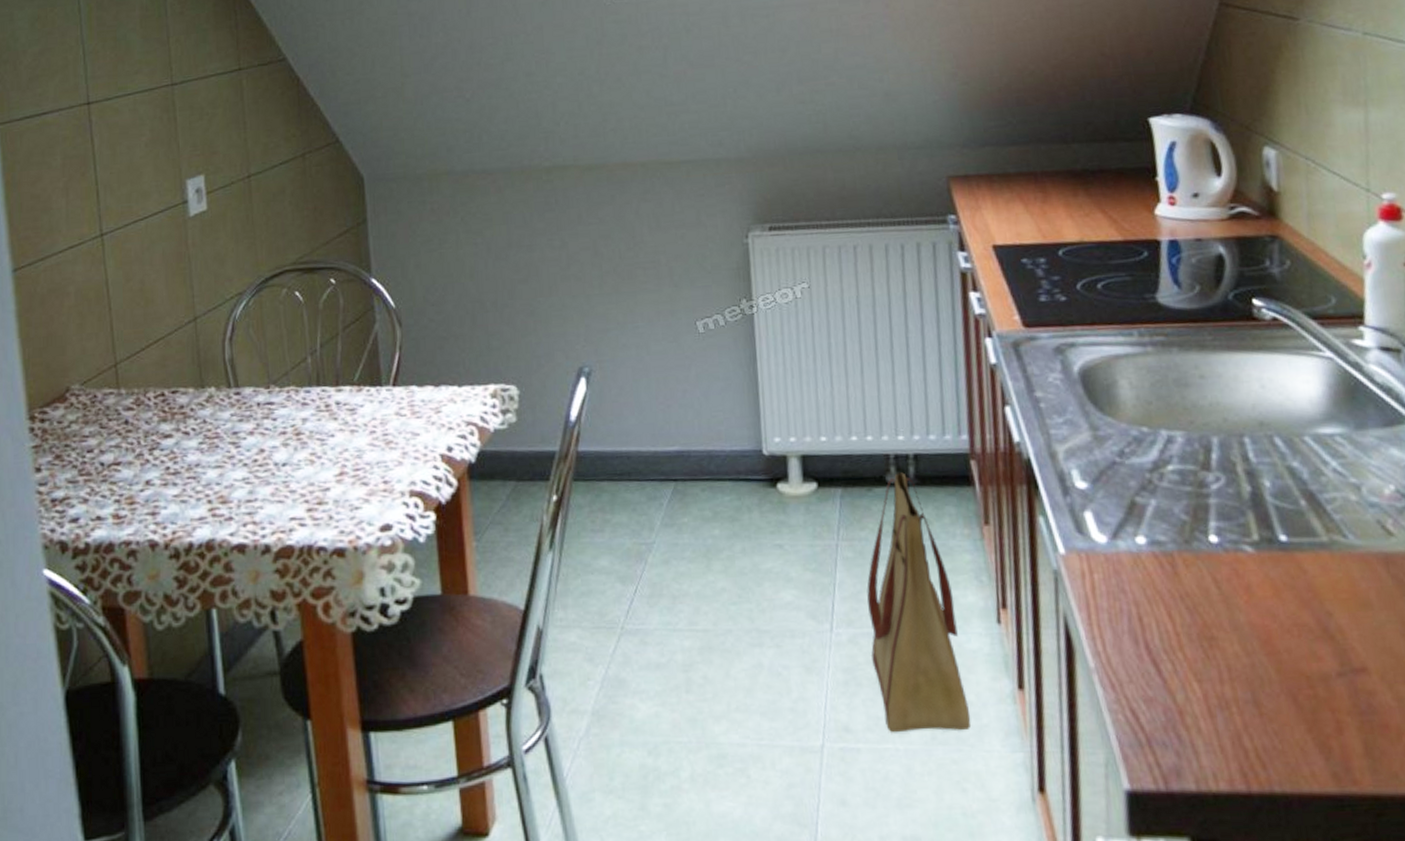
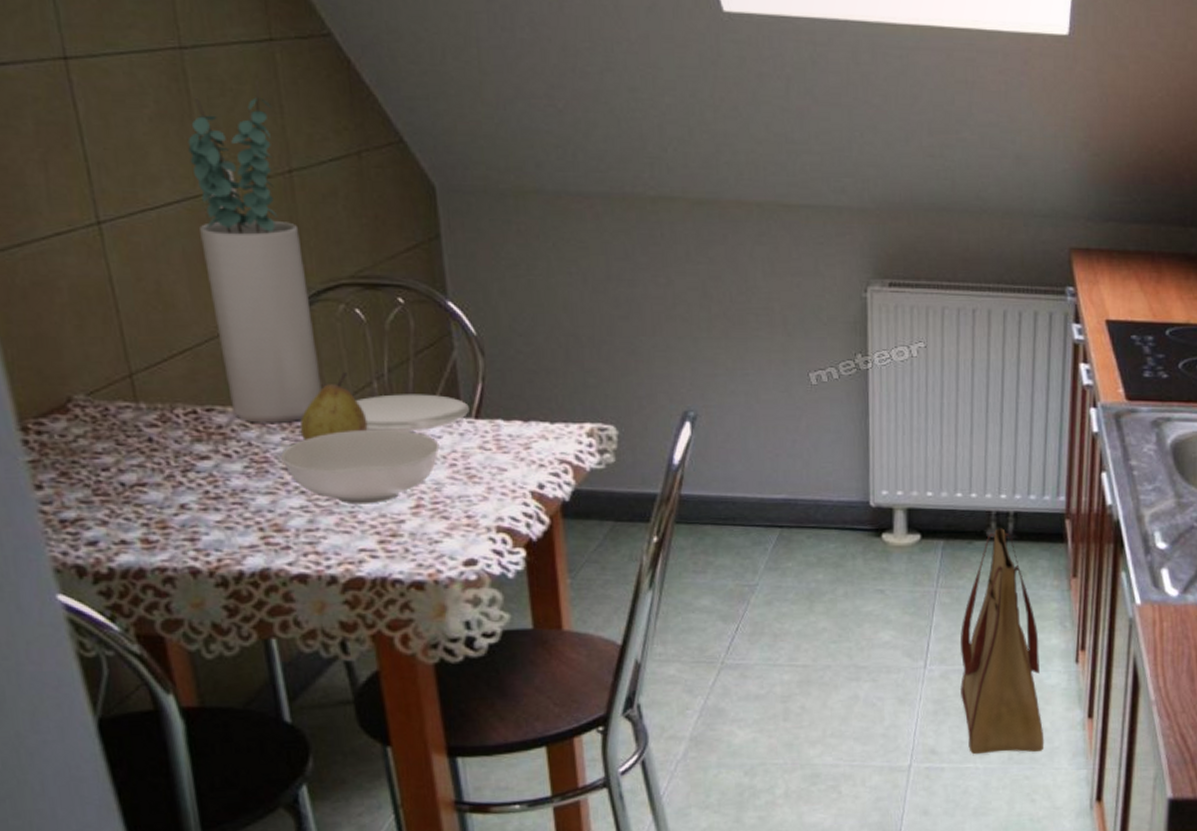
vase: none [172,103,265,402] -> present [187,80,322,423]
bowl: none [228,401,362,475] -> present [280,429,440,505]
fruit: none [246,350,302,415] -> present [299,372,368,440]
plate: none [293,365,389,403] -> present [356,394,471,432]

